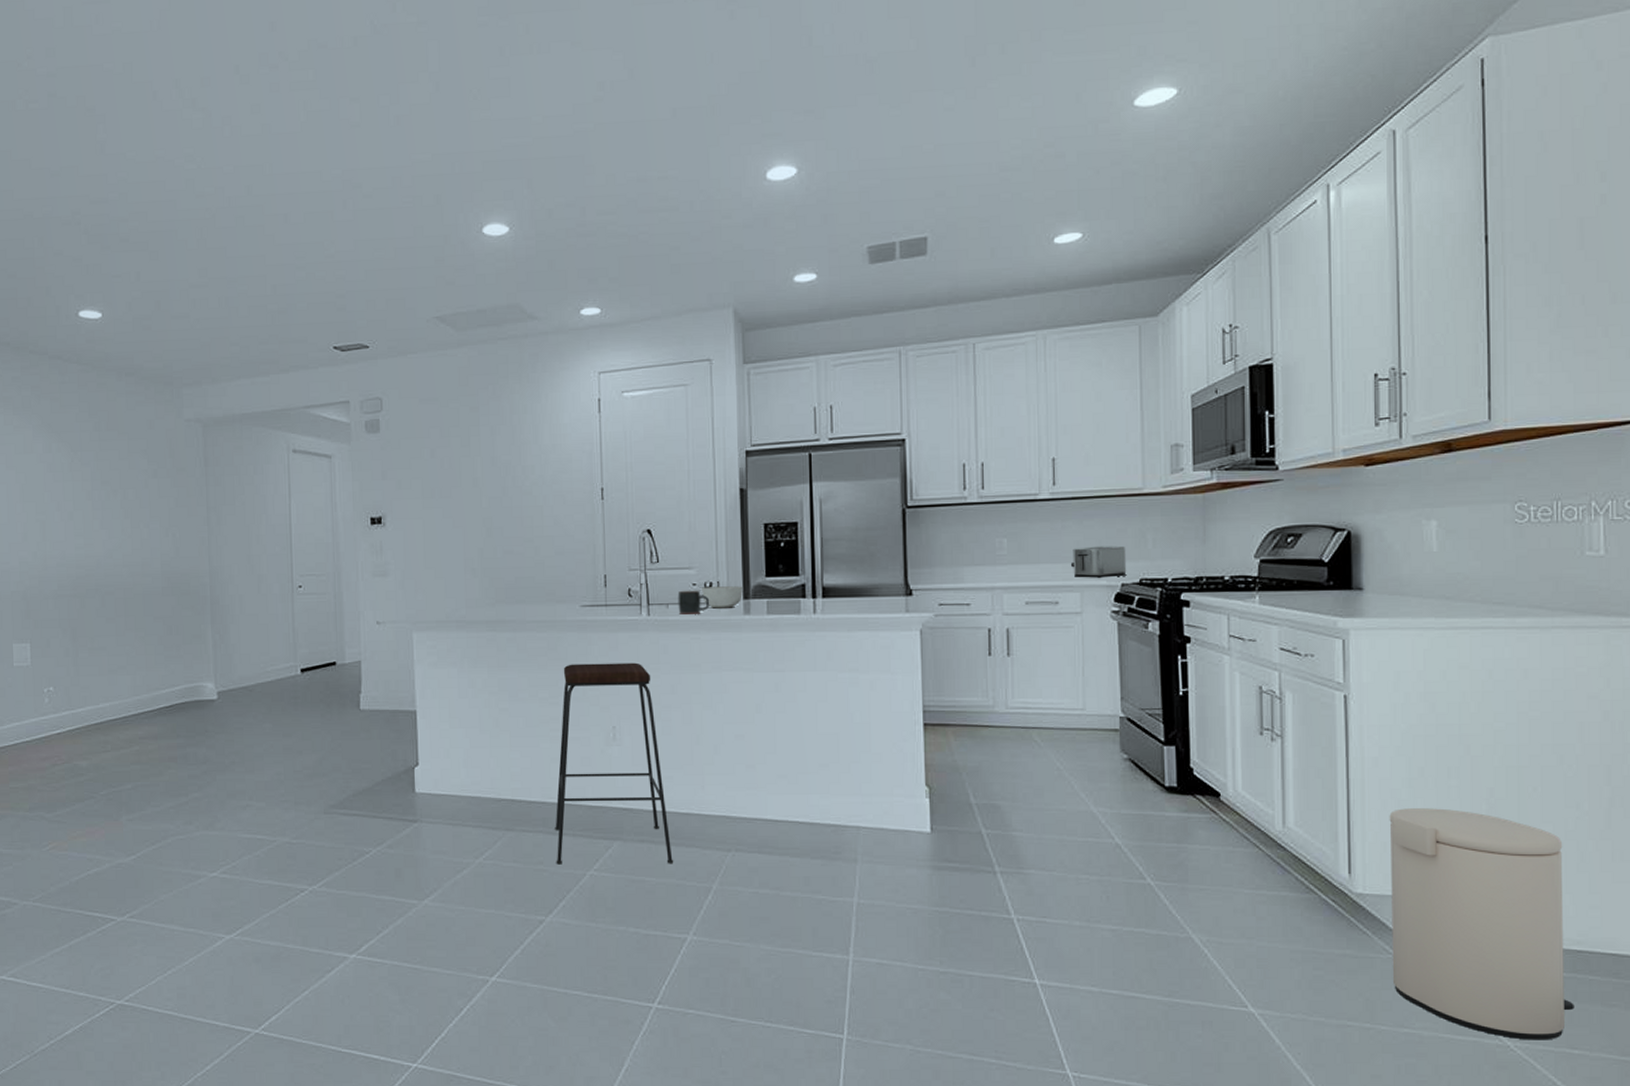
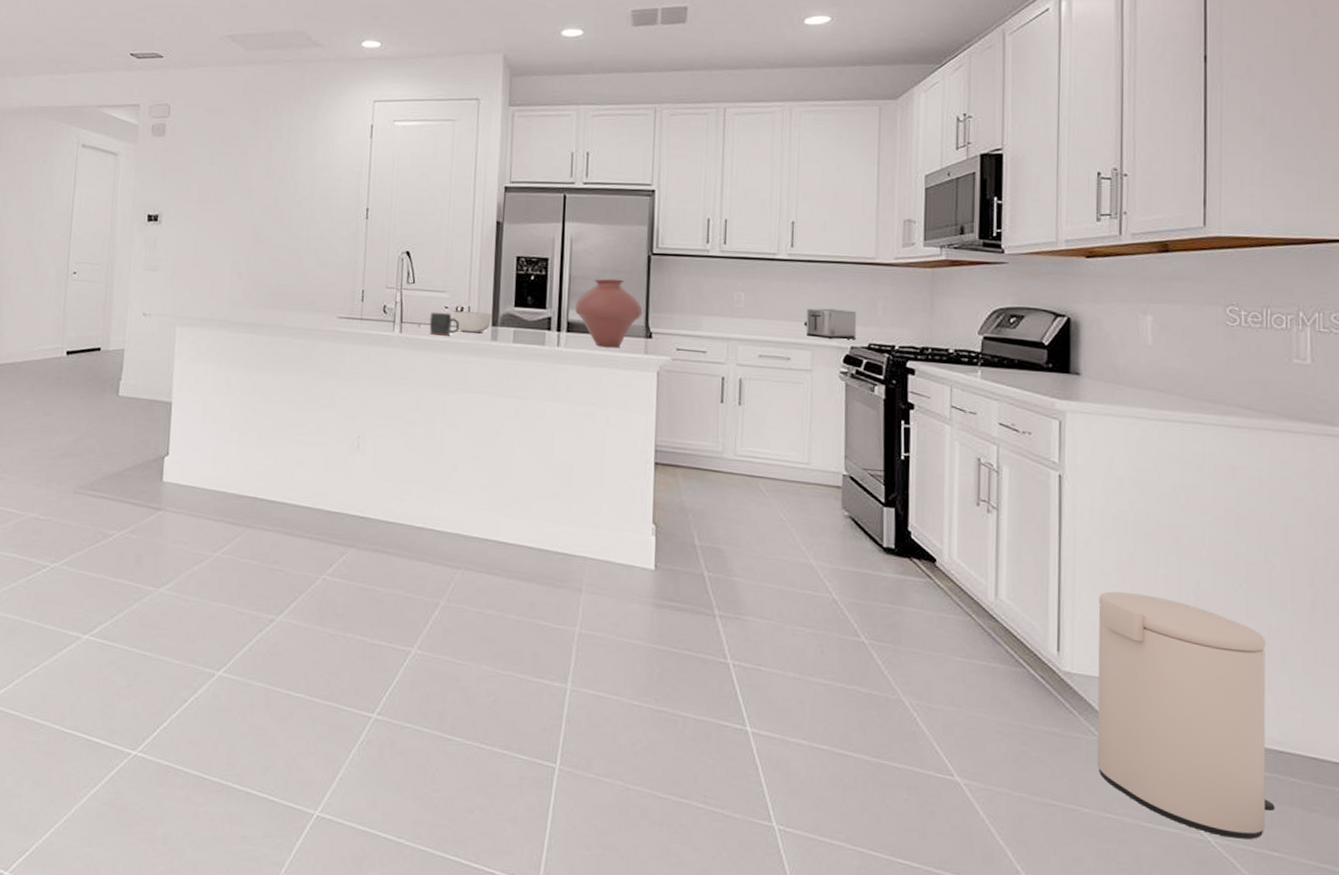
bar stool: present [555,662,674,865] -> none [291,371,405,576]
vase: none [829,537,901,610] -> present [574,278,643,348]

